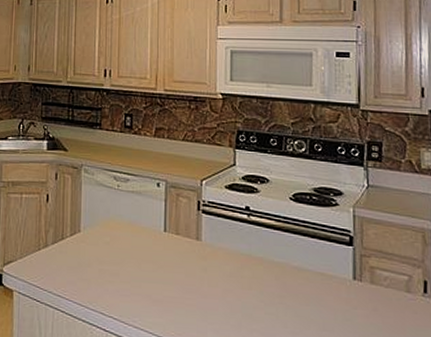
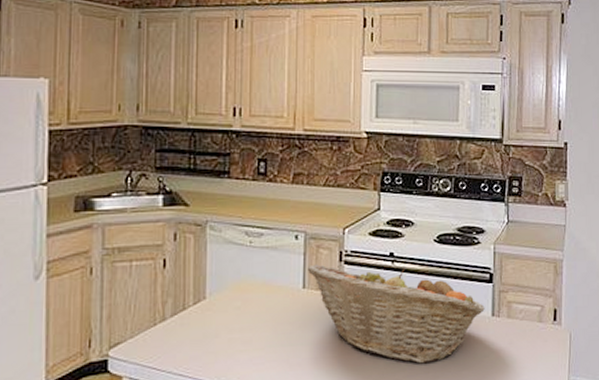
fruit basket: none [169,210,345,318] -> present [308,264,485,364]

